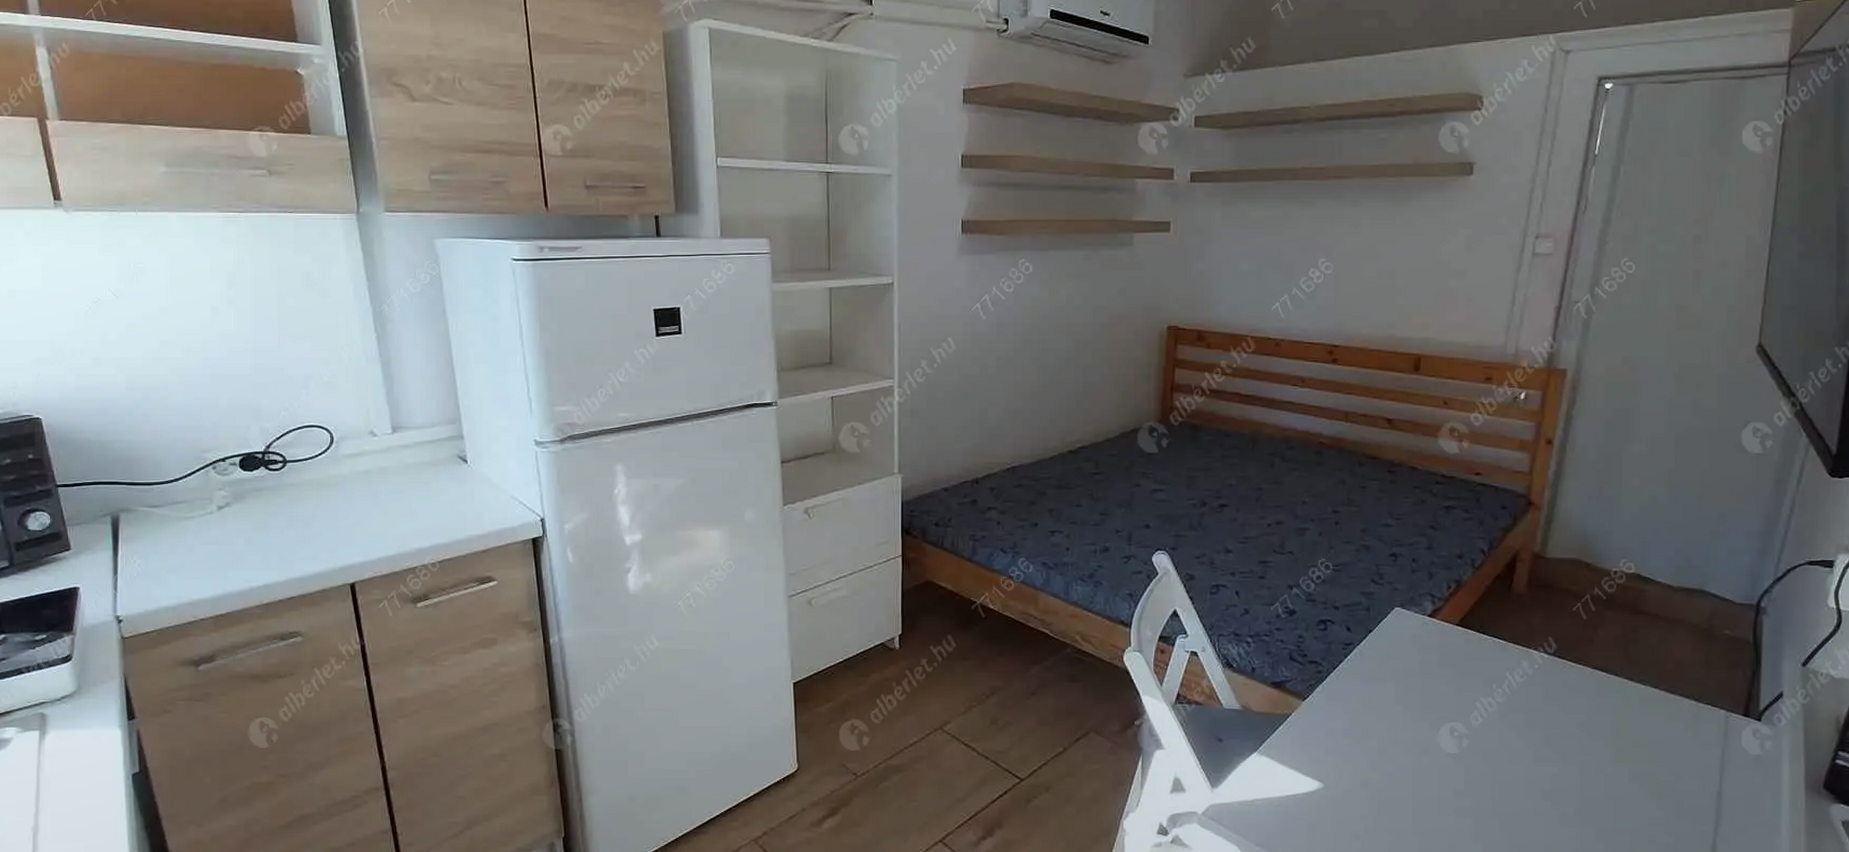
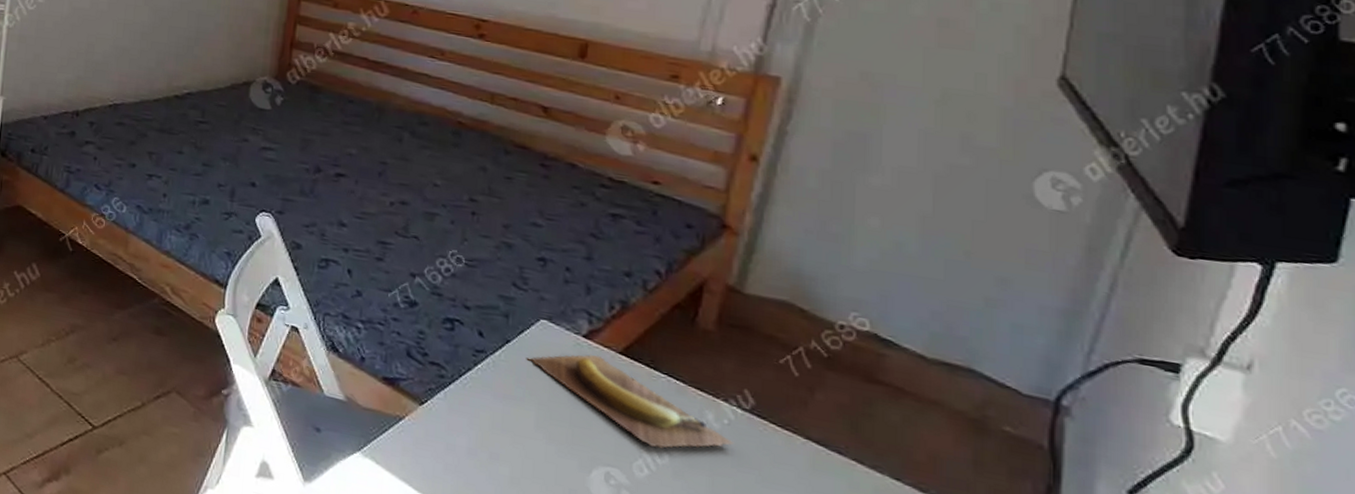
banana: none [1385,631,1543,699] -> present [526,354,735,448]

